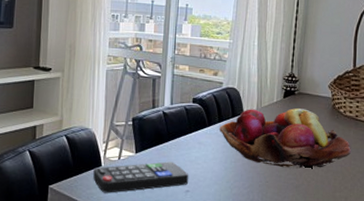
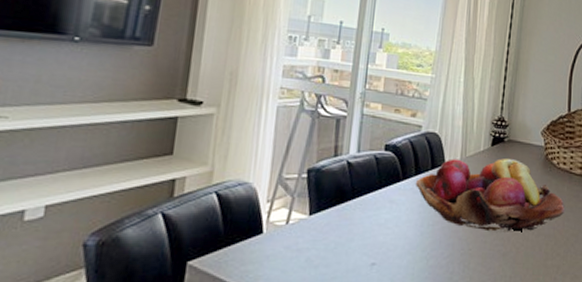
remote control: present [93,161,189,193] -> none [250,226,376,270]

